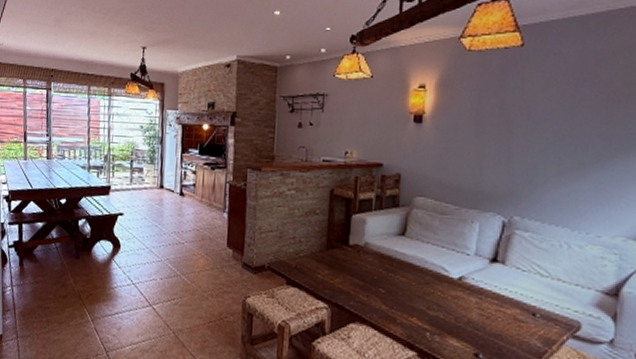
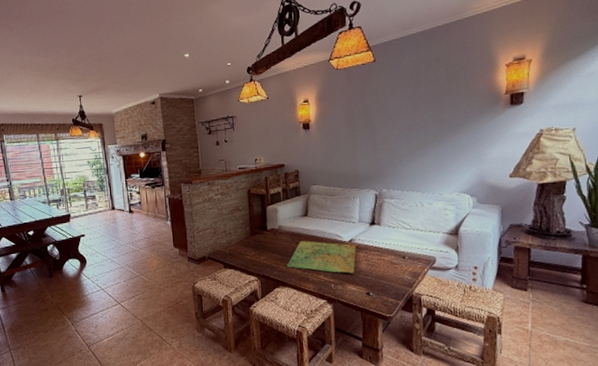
board game: none [368,267,467,324] -> present [286,241,356,274]

